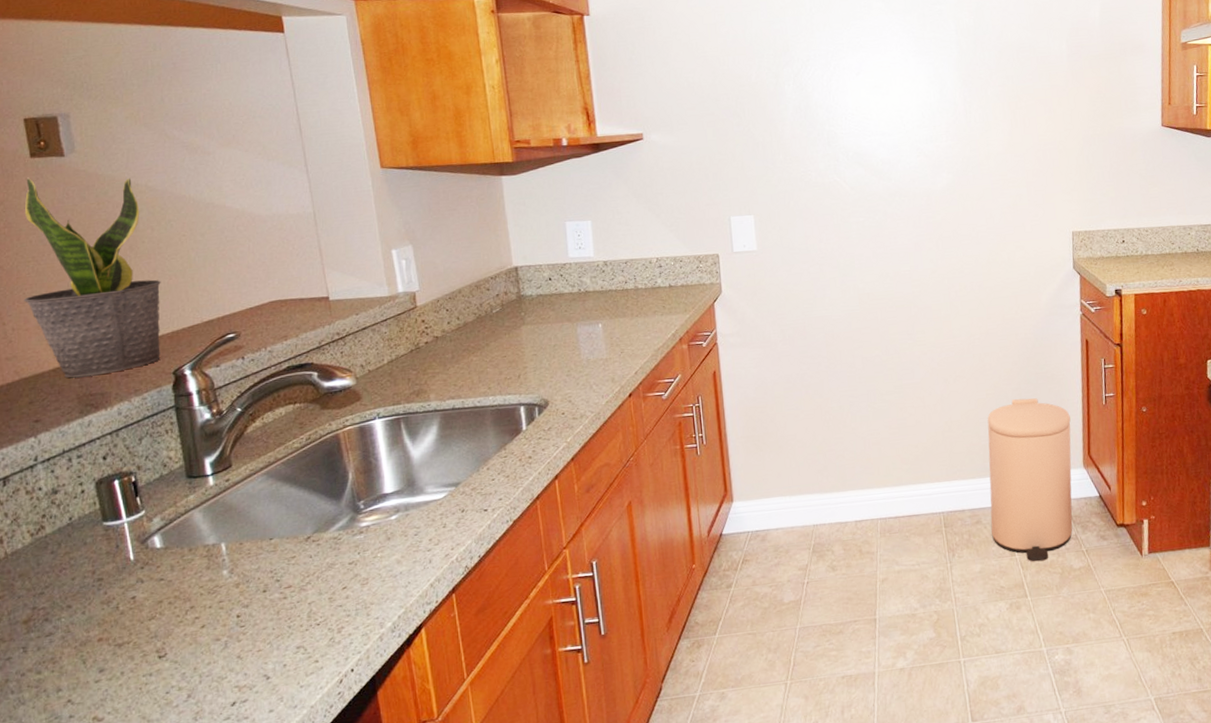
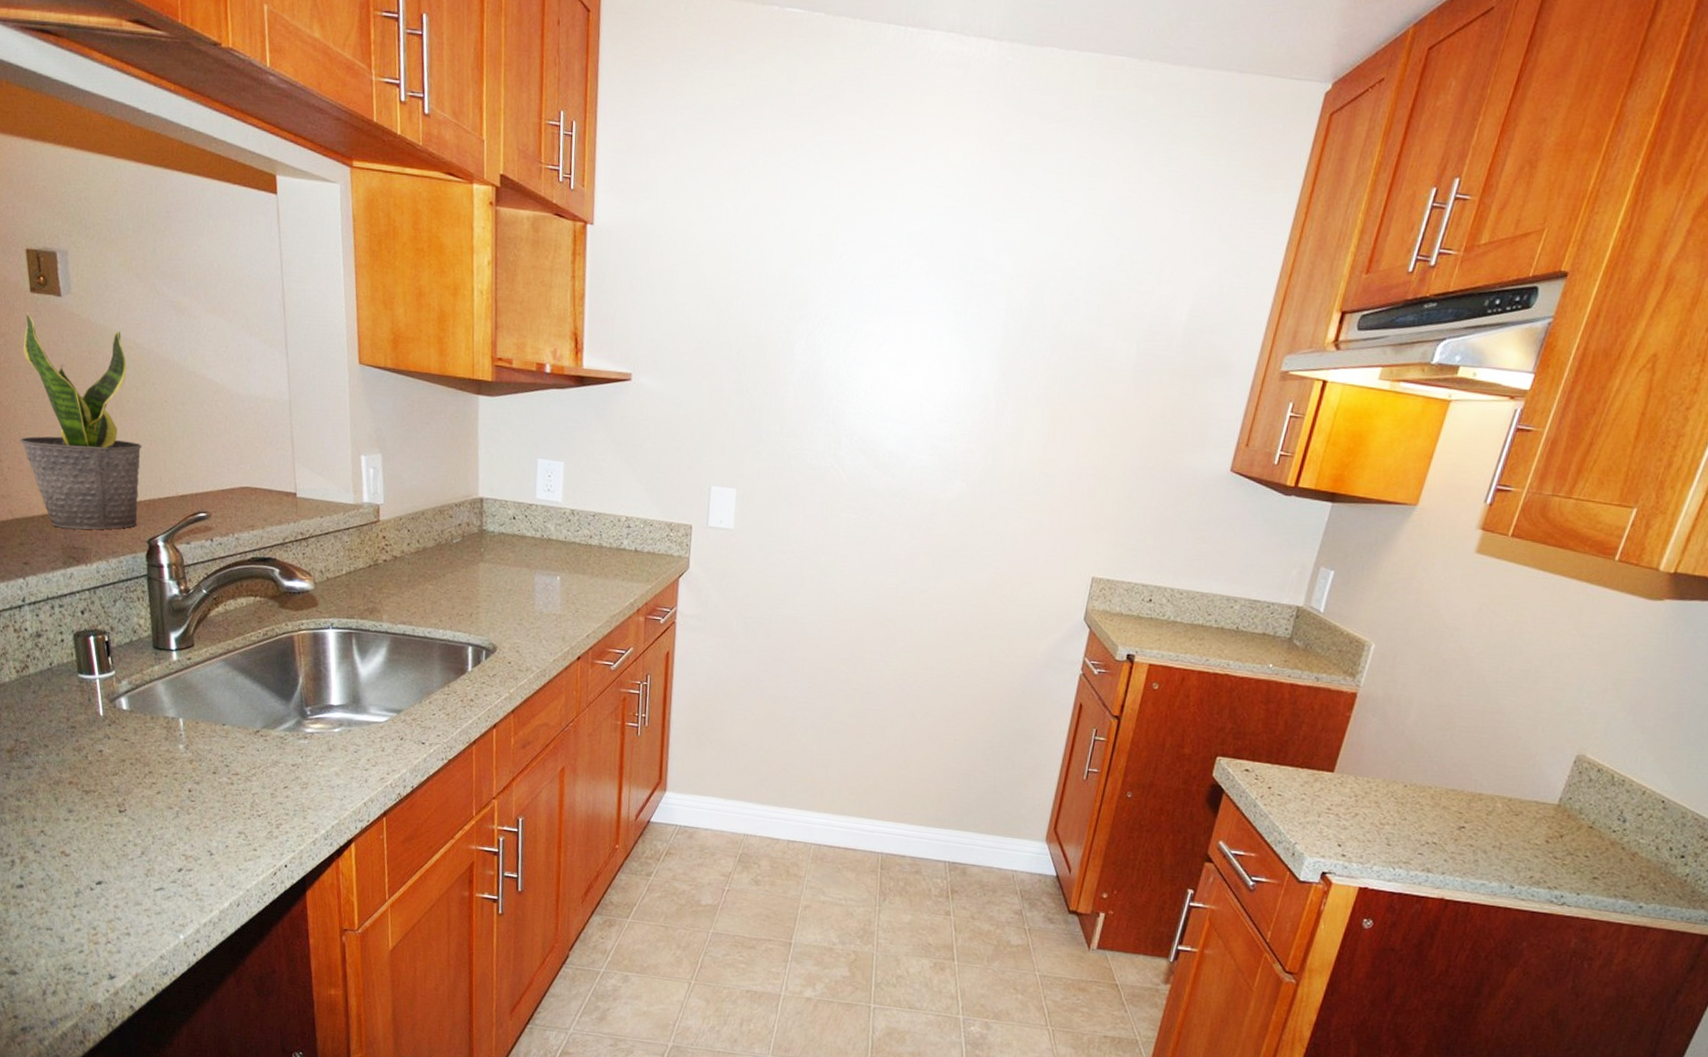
pedal bin: present [987,398,1073,562] -> none [929,751,1043,929]

